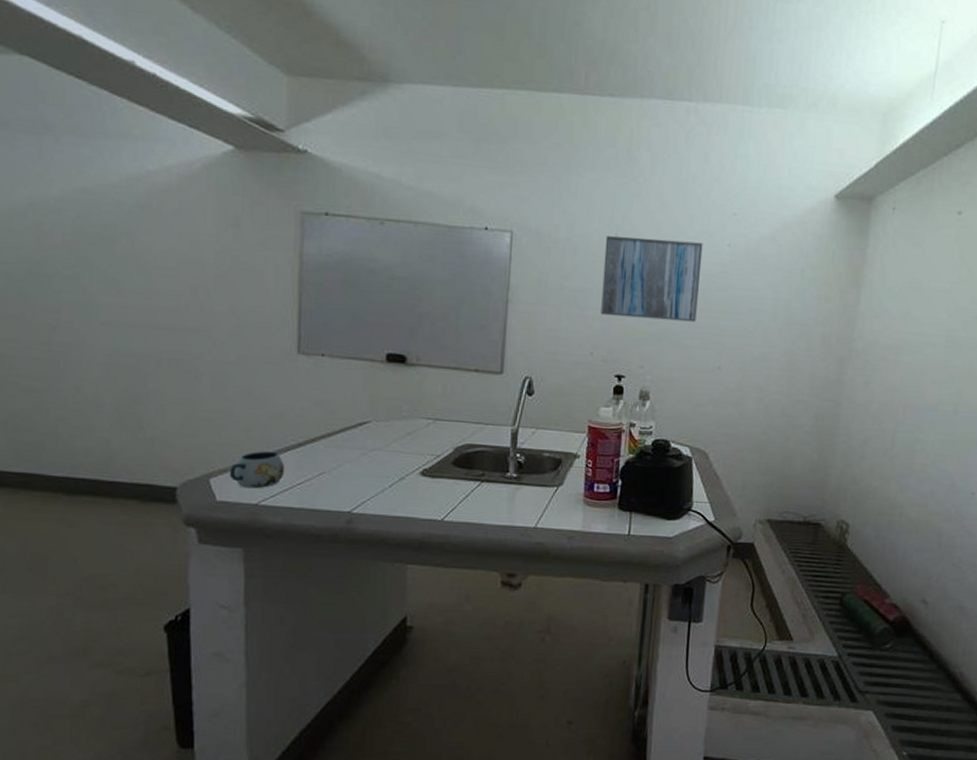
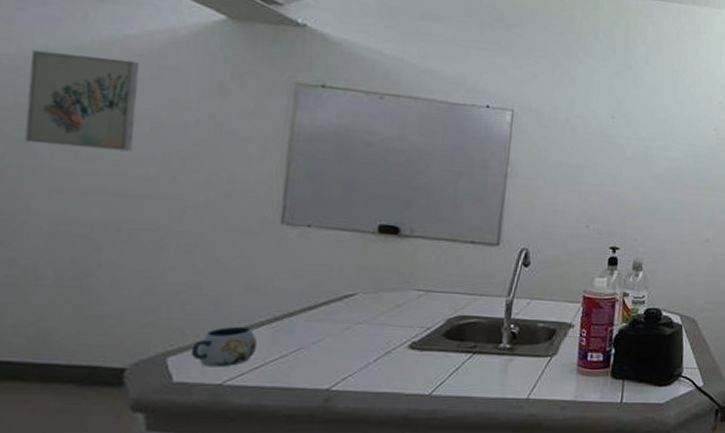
wall art: none [71,191,164,286] -> present [24,50,140,152]
wall art: present [600,236,703,322] -> none [597,118,692,198]

